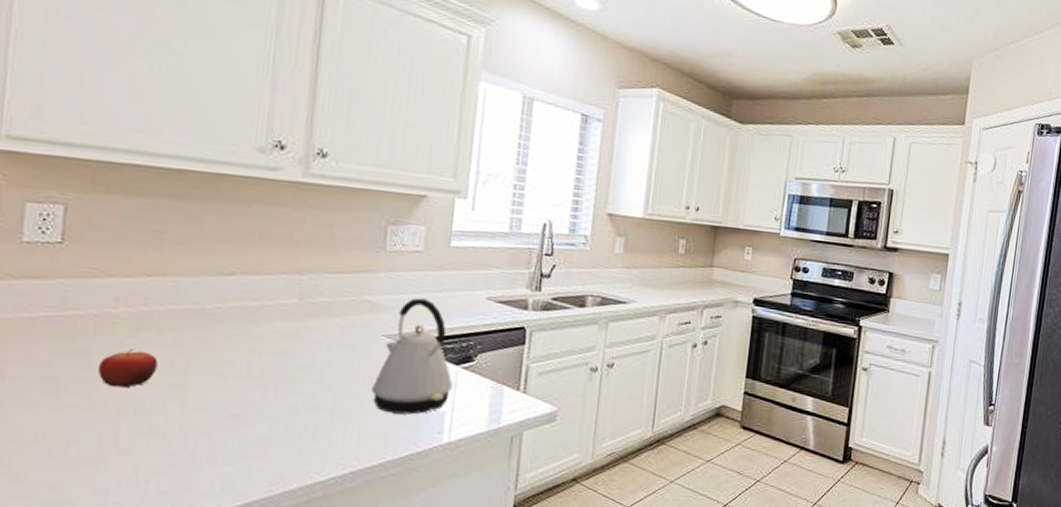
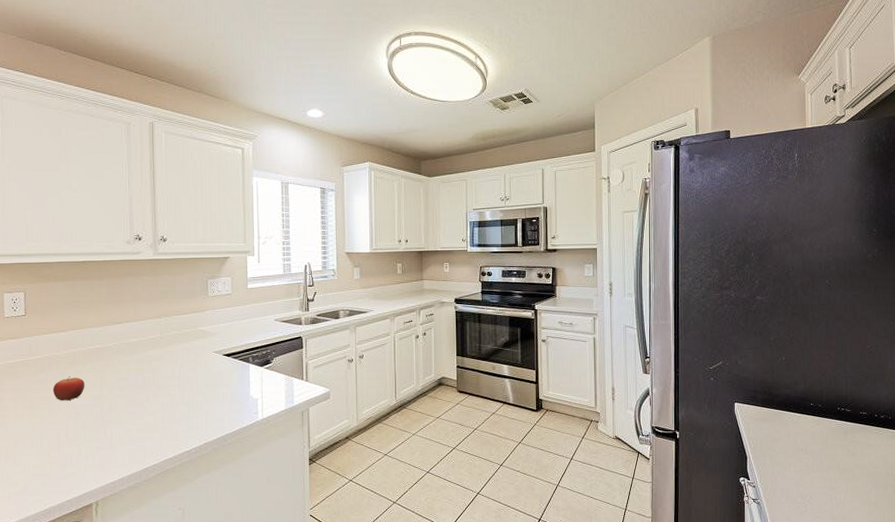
kettle: present [372,297,453,415] -> none [211,324,260,403]

